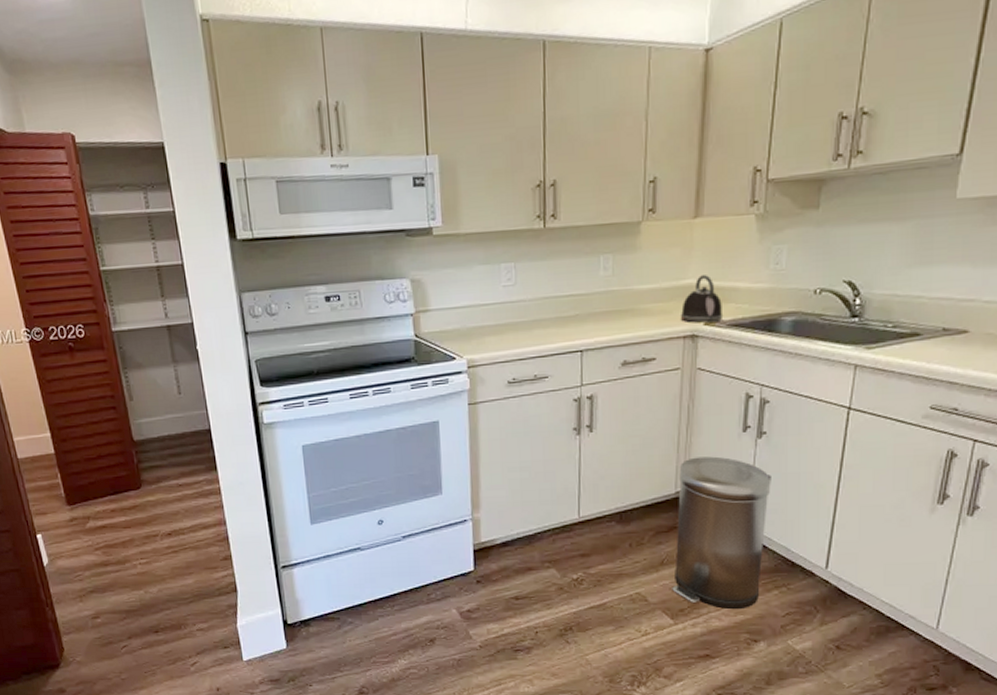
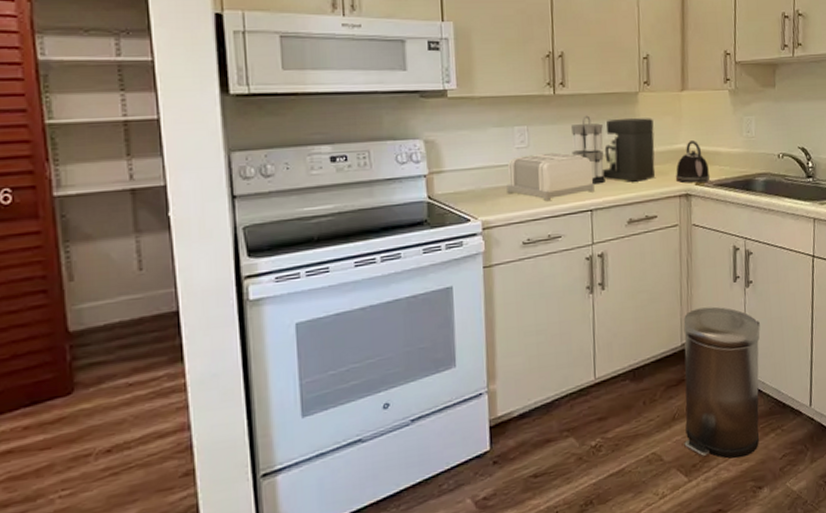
toaster: none [492,290,586,341] -> present [506,152,595,202]
spice rack: none [561,249,598,324] -> present [570,115,605,185]
coffee maker: none [594,250,658,322] -> present [602,117,656,182]

